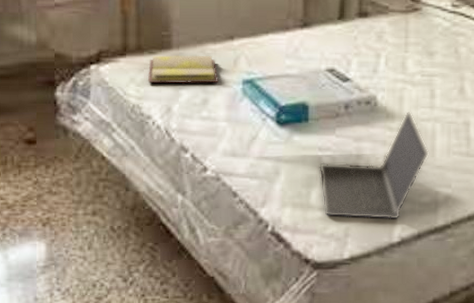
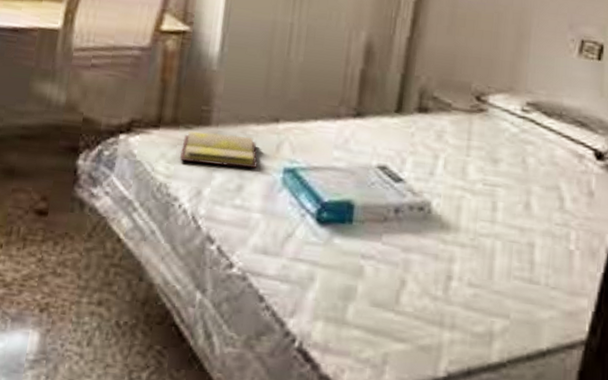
laptop computer: present [319,112,429,220] -> none [359,224,486,351]

